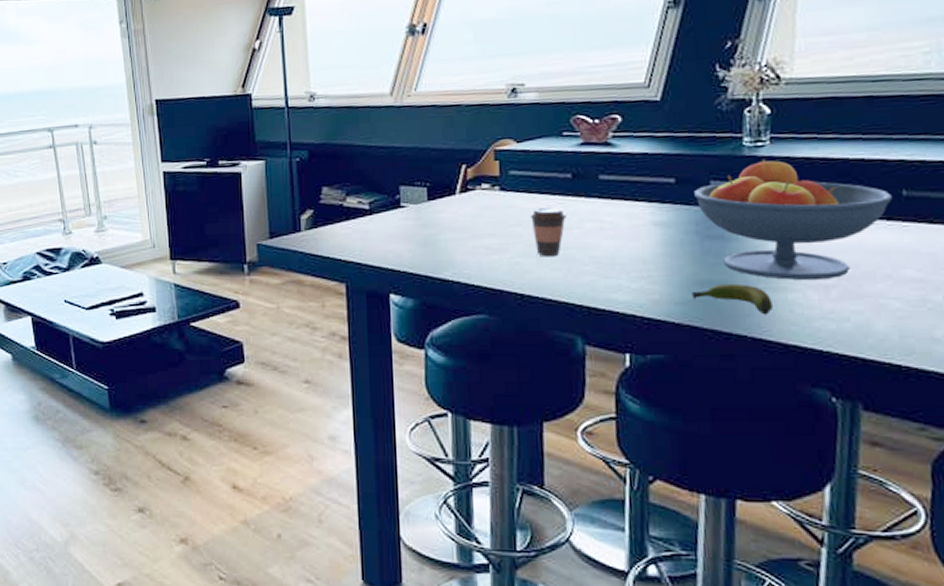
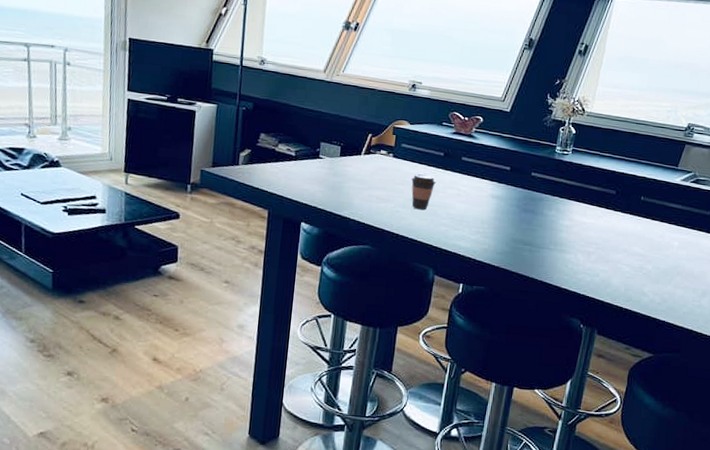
banana: present [692,283,773,314] -> none [508,243,556,266]
fruit bowl: present [694,160,892,281] -> none [521,163,635,248]

